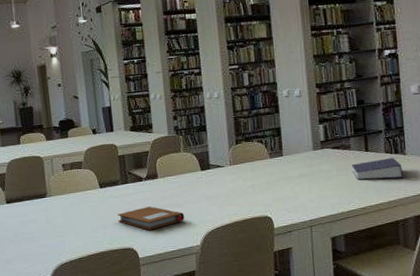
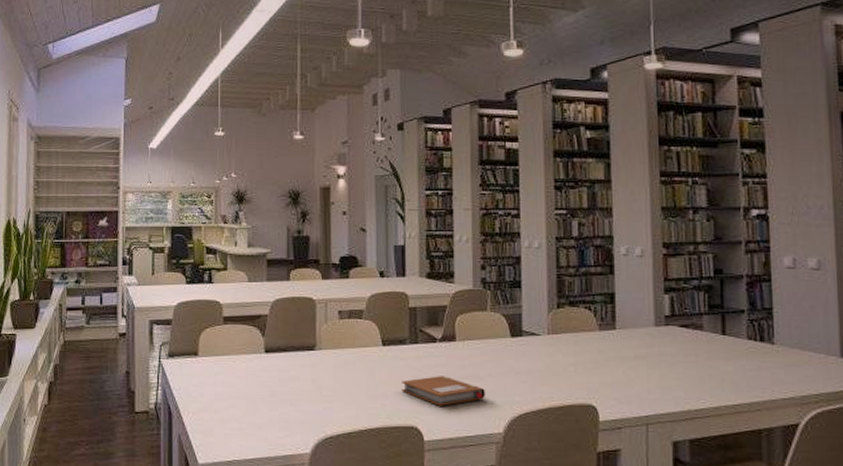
book: present [351,157,404,180] -> none [703,346,771,374]

